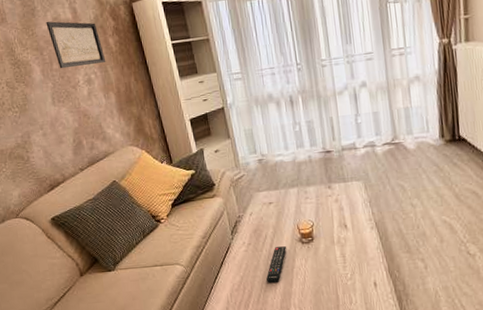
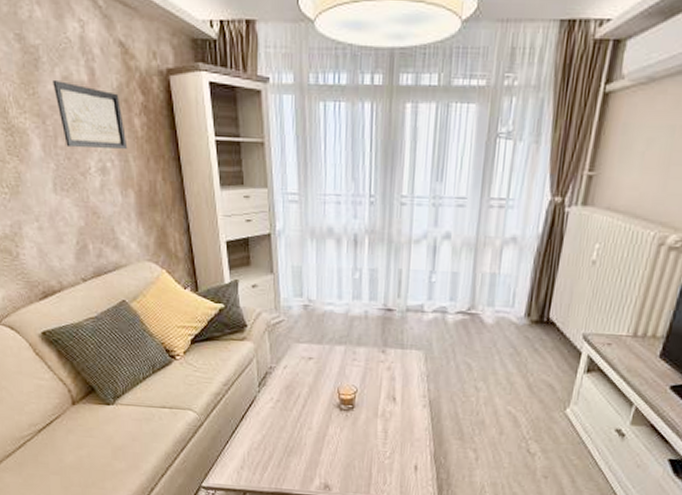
remote control: present [266,246,287,284] -> none [292,409,322,449]

